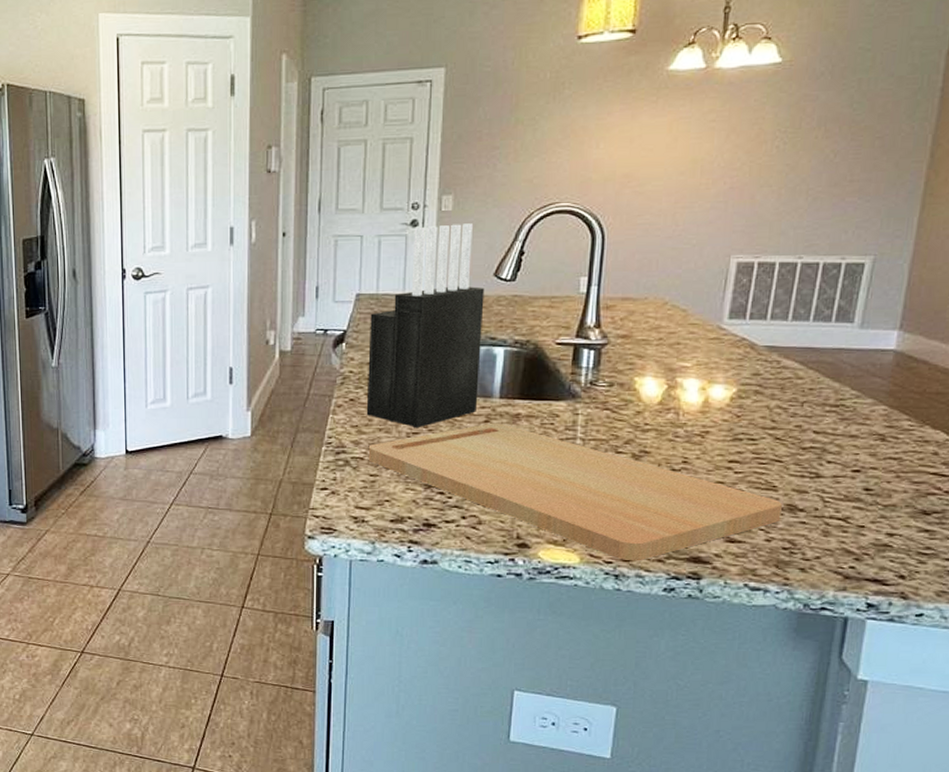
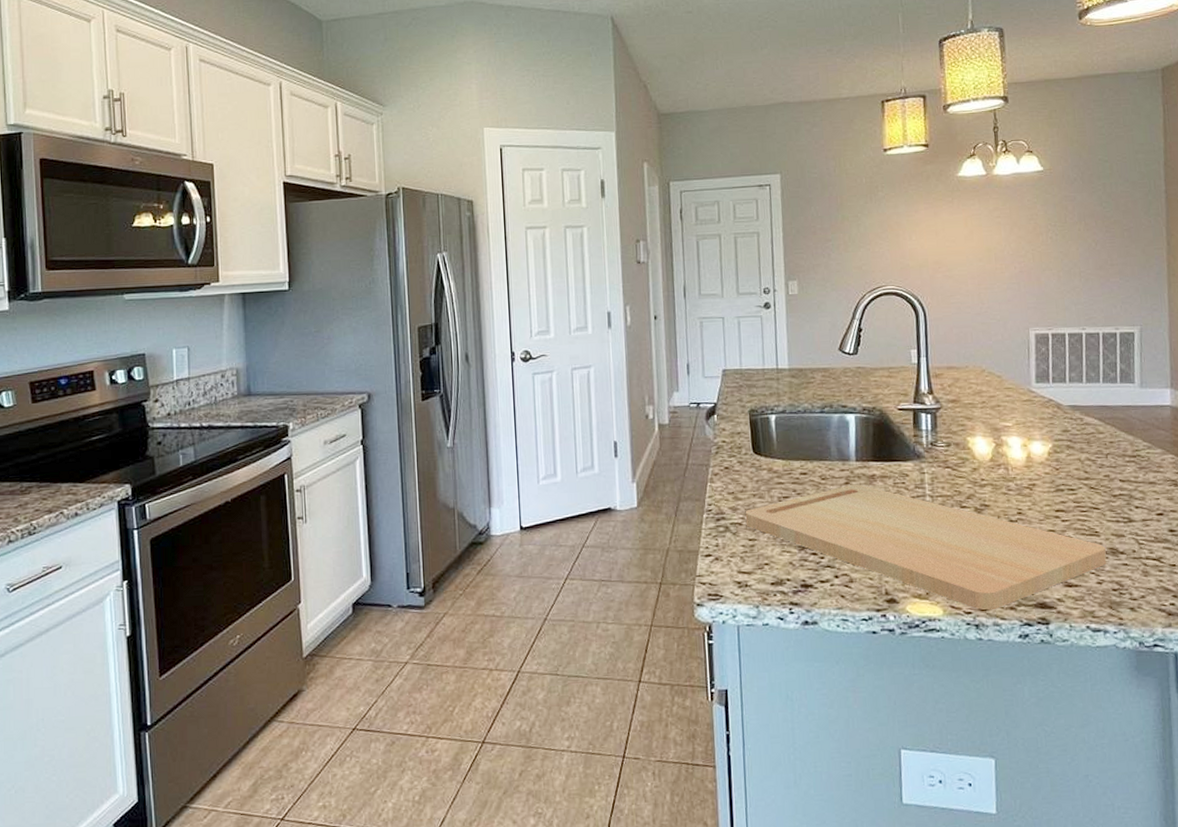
knife block: present [366,223,485,428] -> none [736,305,837,493]

